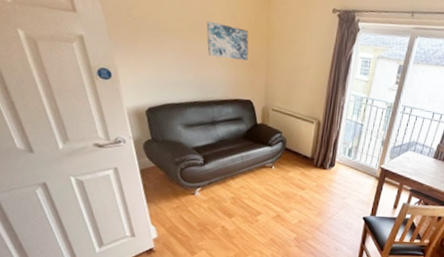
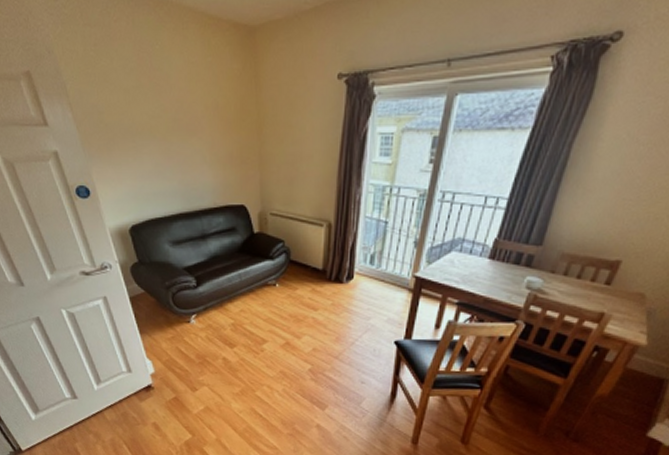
wall art: present [206,20,249,61] -> none [185,113,238,156]

